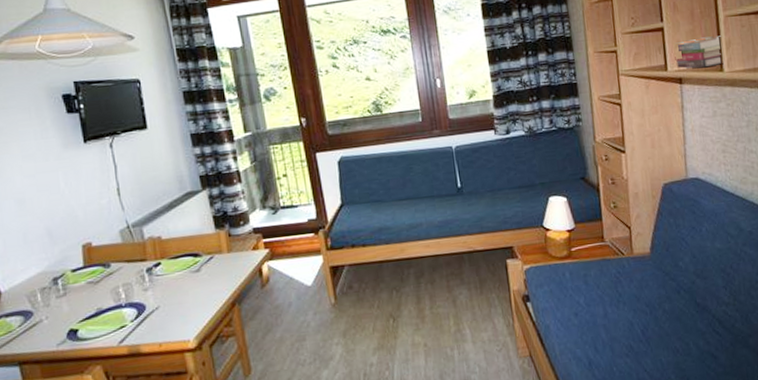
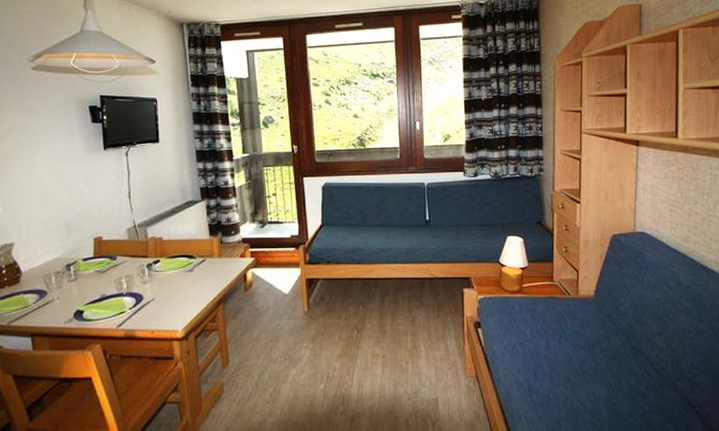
books: present [675,36,722,69] -> none [634,105,679,133]

